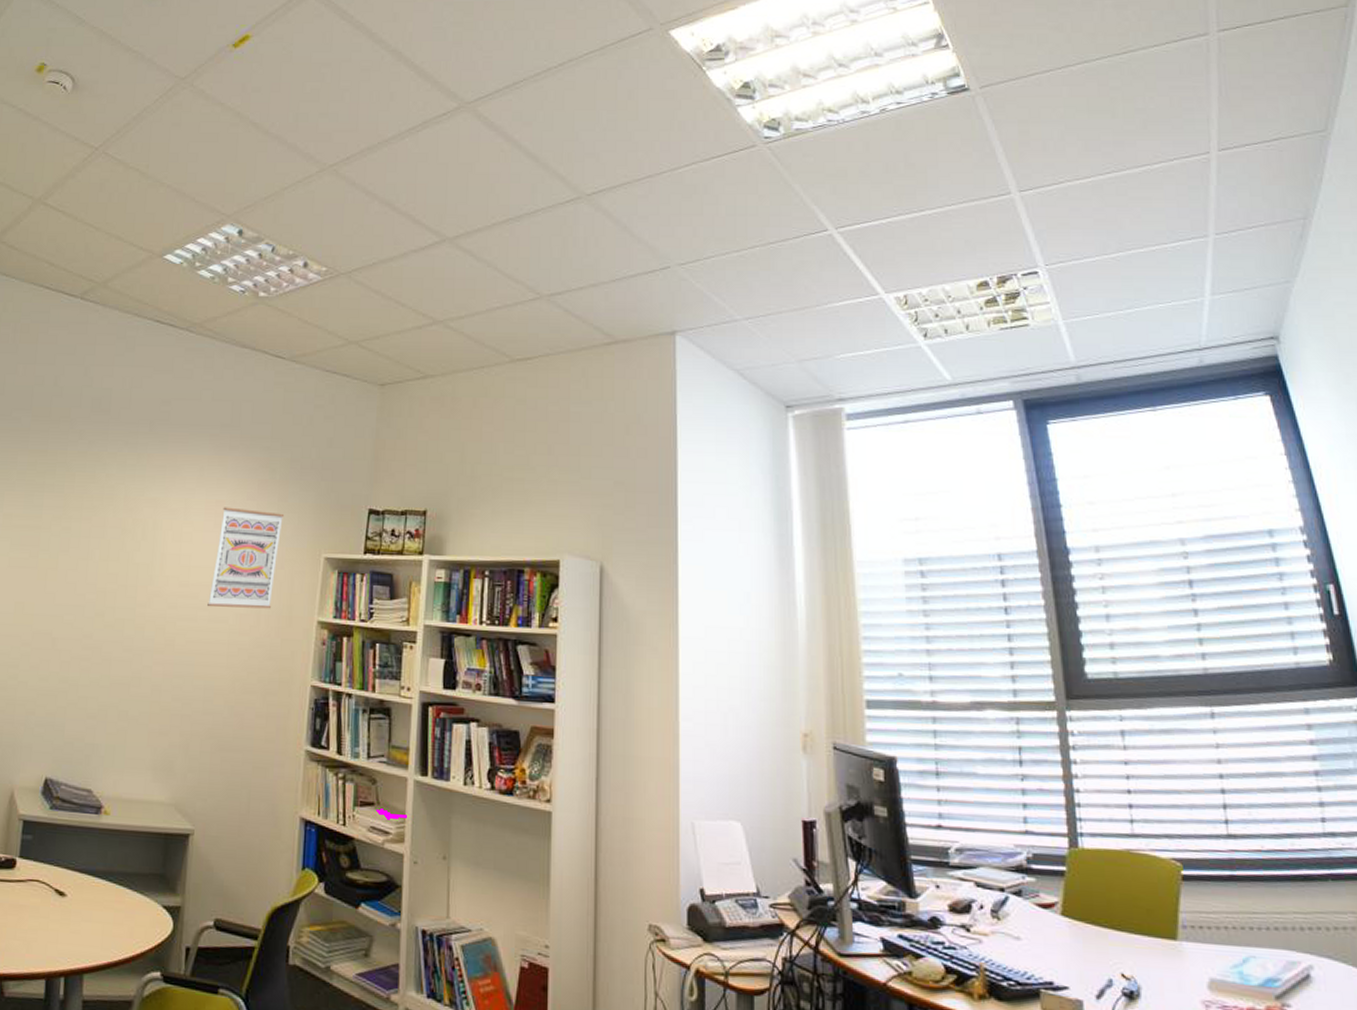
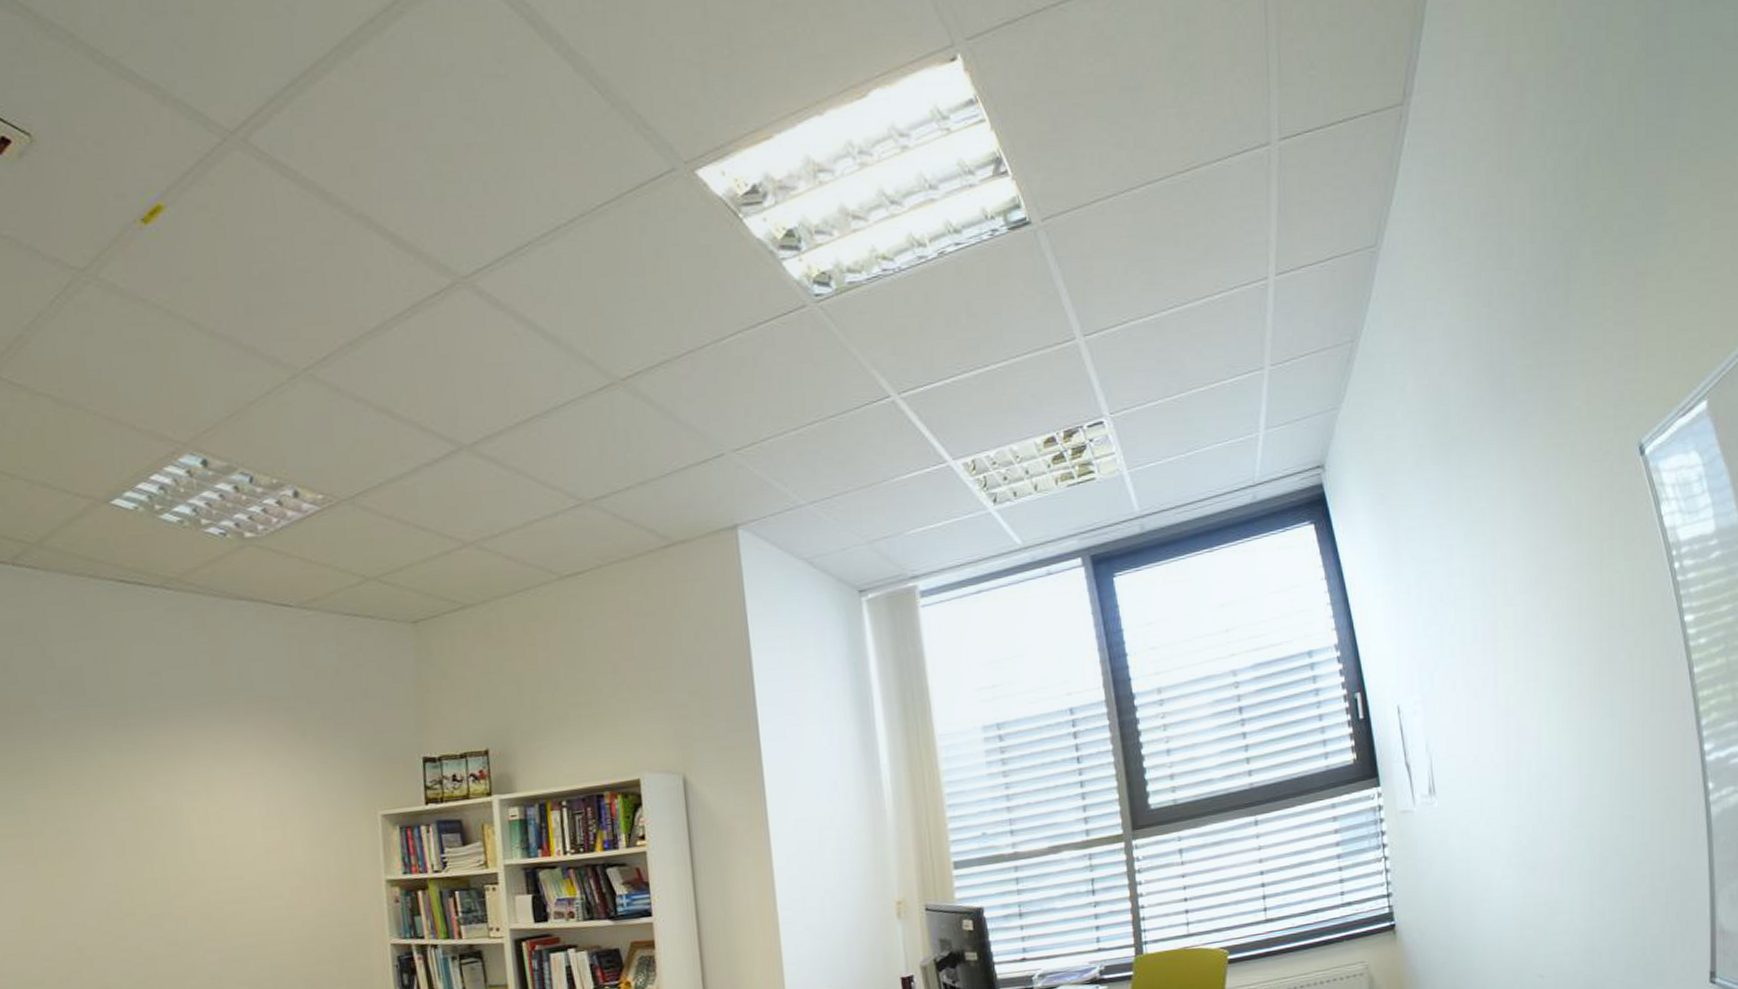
wall art: present [207,507,285,609] -> none [252,776,331,886]

